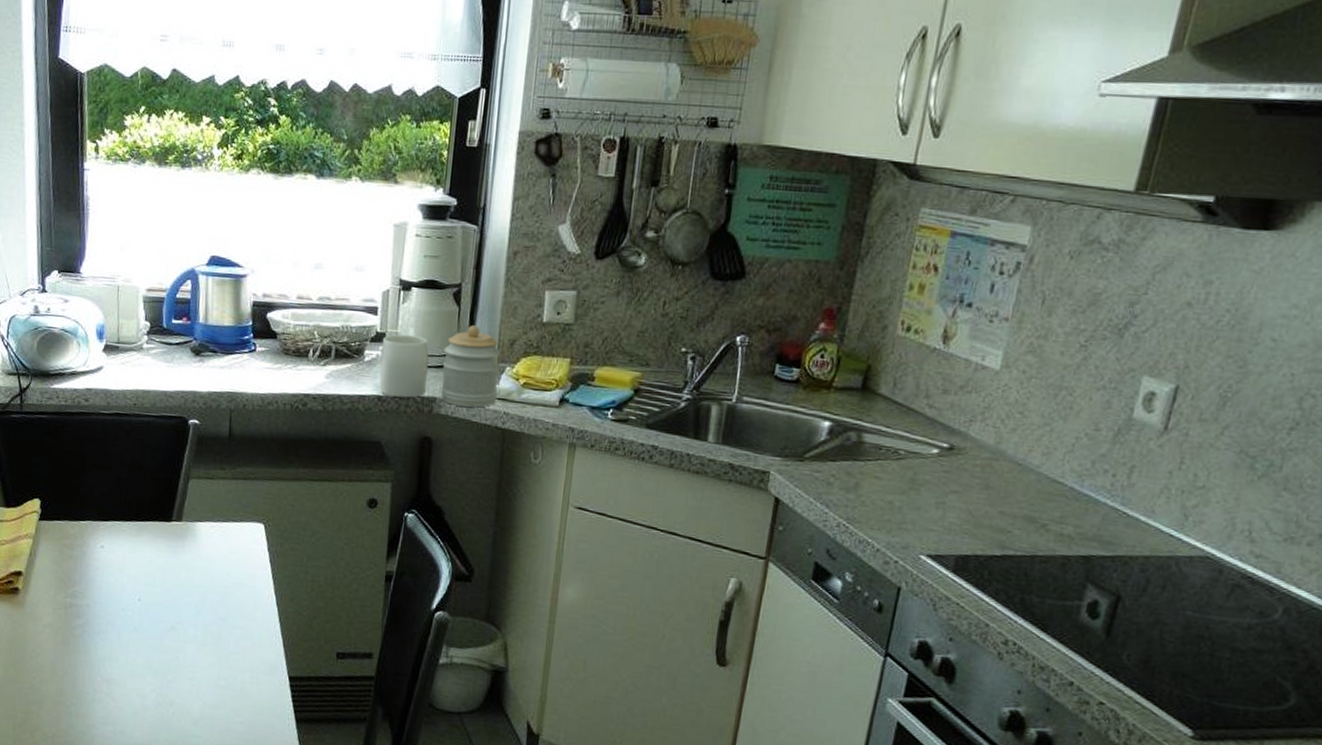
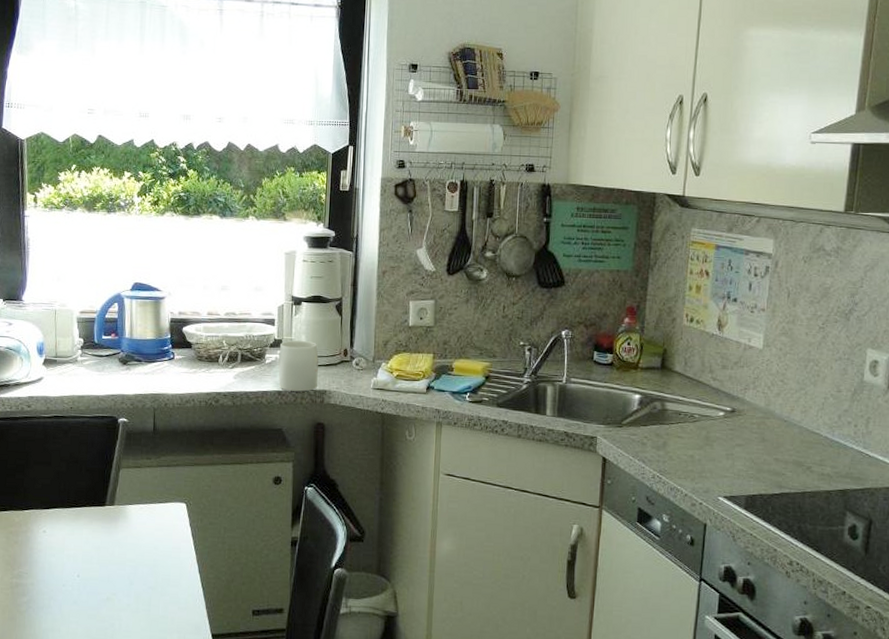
jar: present [440,325,501,408] -> none [330,331,377,397]

